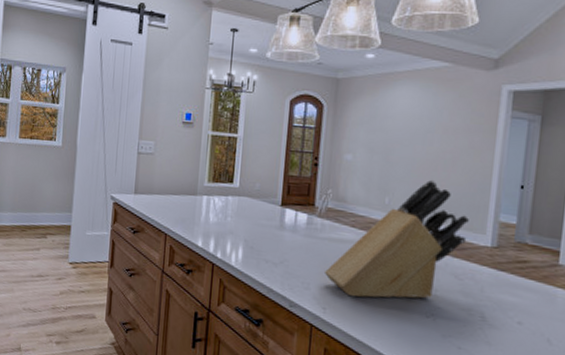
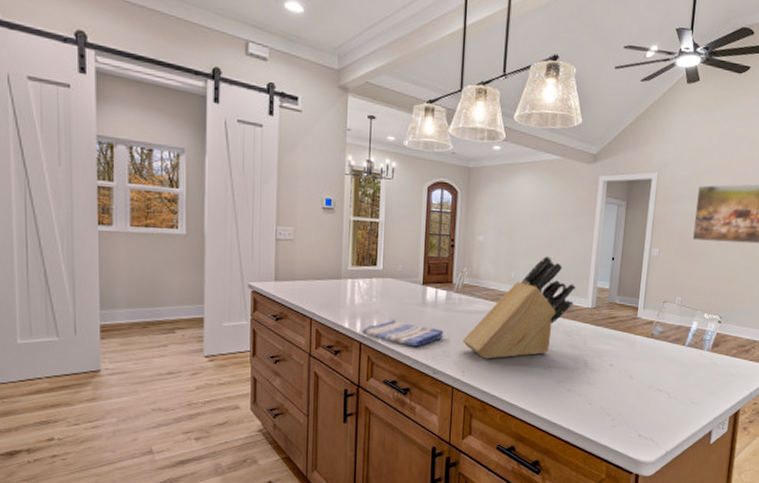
dish towel: none [215,242,303,274] -> present [362,320,444,347]

